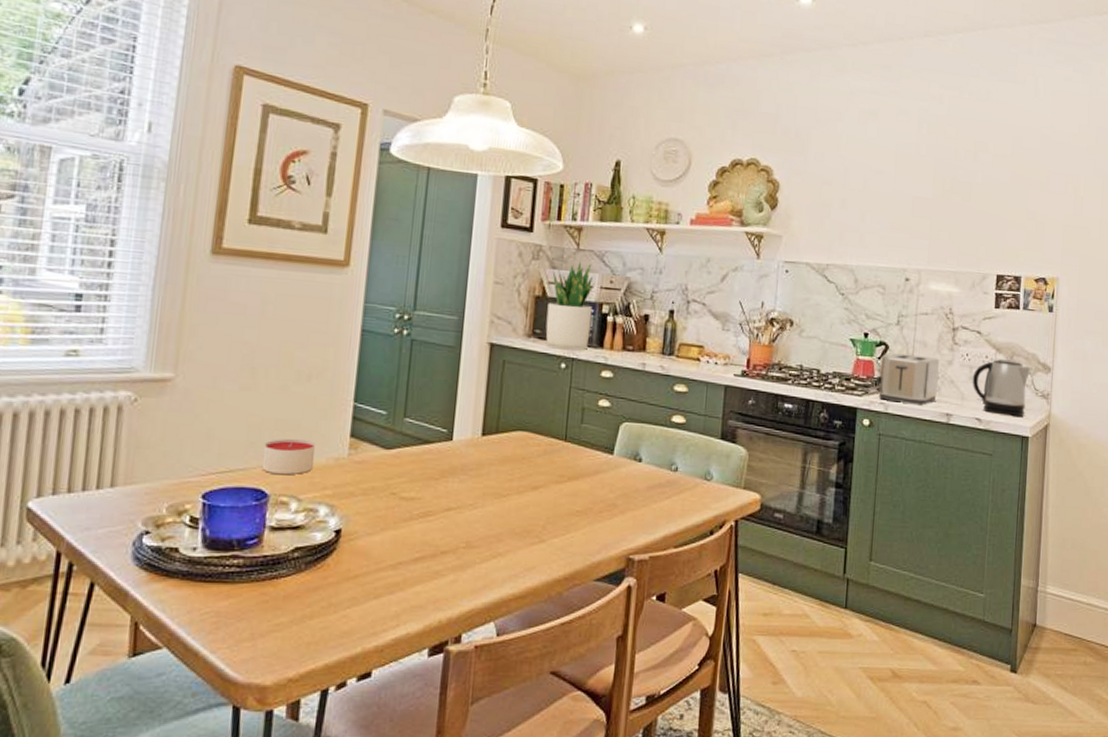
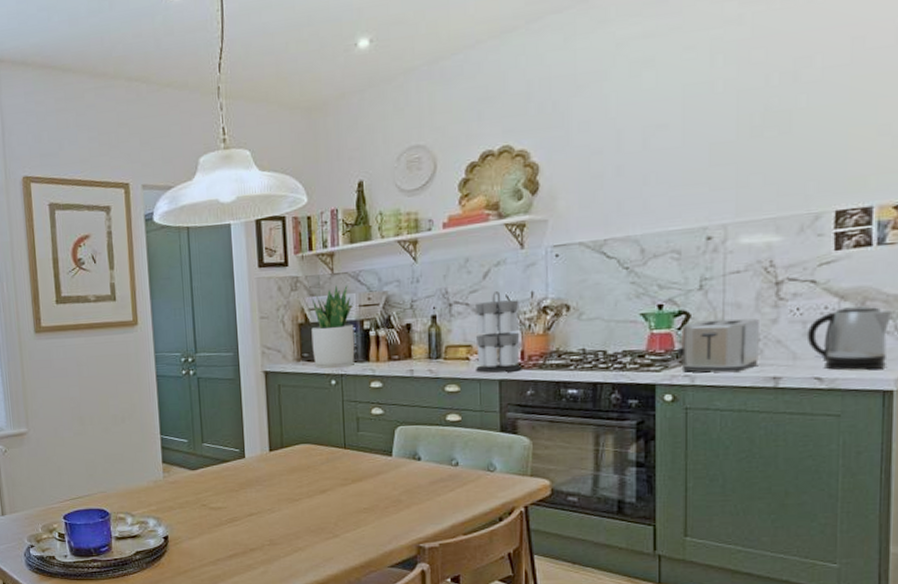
candle: present [261,439,315,475] -> none [99,469,138,498]
spice rack: none [704,295,751,380] -> present [474,290,521,374]

